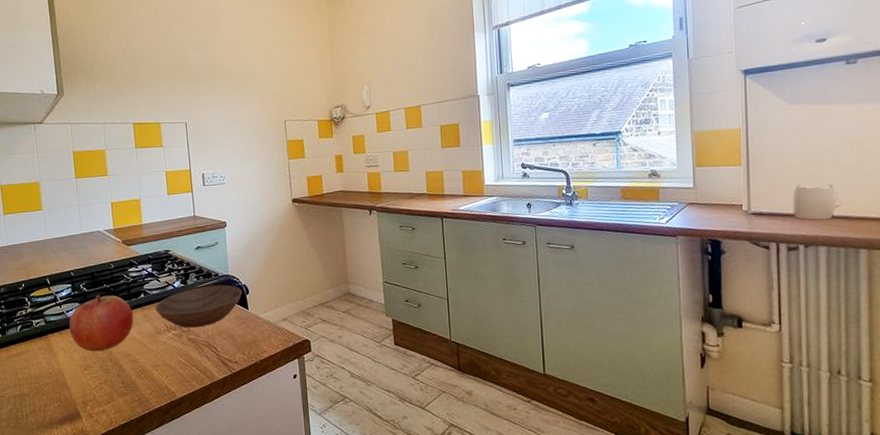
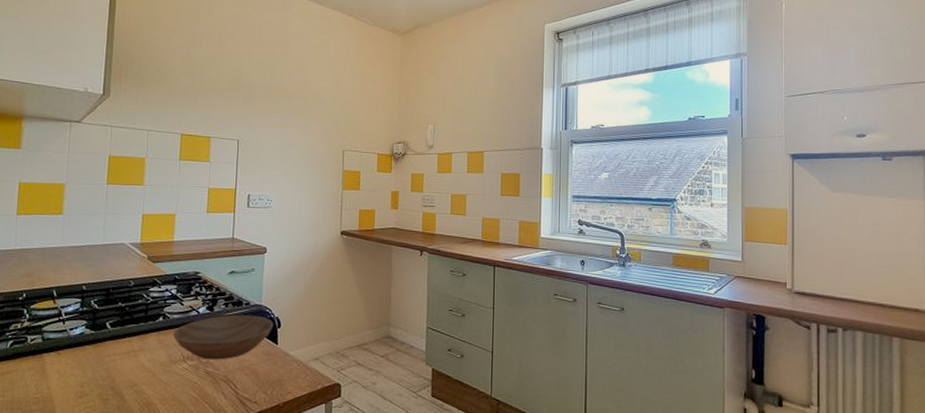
fruit: present [69,295,134,351] -> none [69,314,147,377]
mug: present [792,184,842,221] -> none [833,268,877,305]

